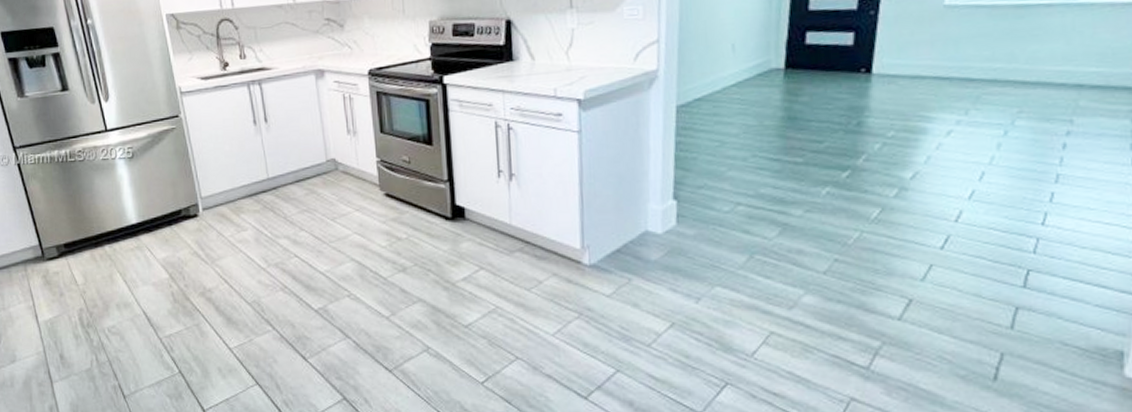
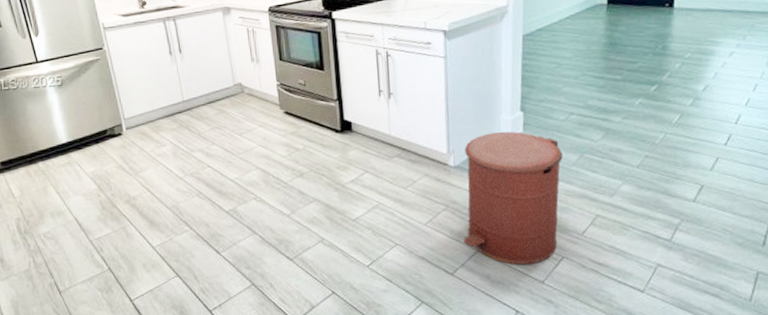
trash can: none [600,223,727,390] -> present [463,131,563,265]

